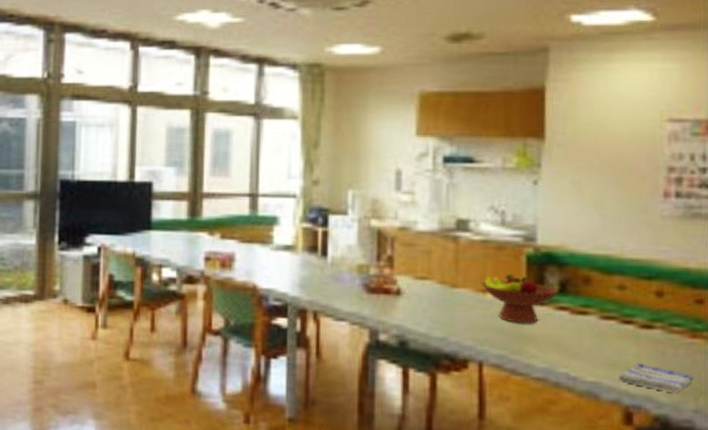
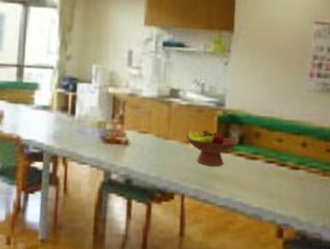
dish towel: present [617,362,694,394] -> none [274,193,323,215]

